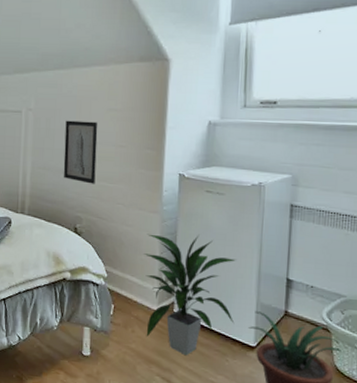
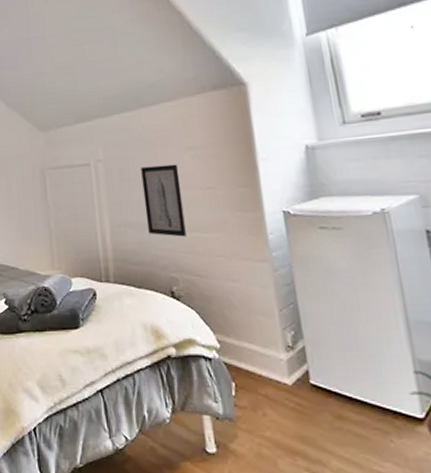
indoor plant: present [144,233,236,356] -> none [258,281,391,440]

